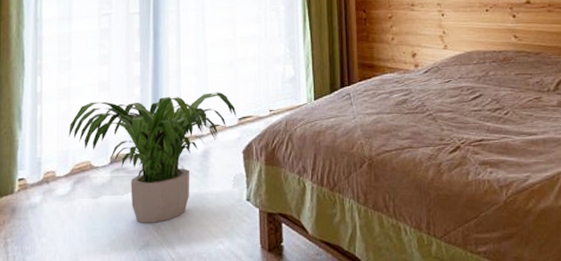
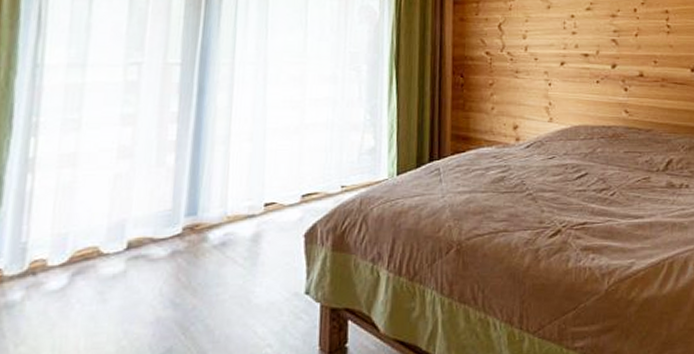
potted plant: present [68,92,237,223] -> none [69,164,300,324]

